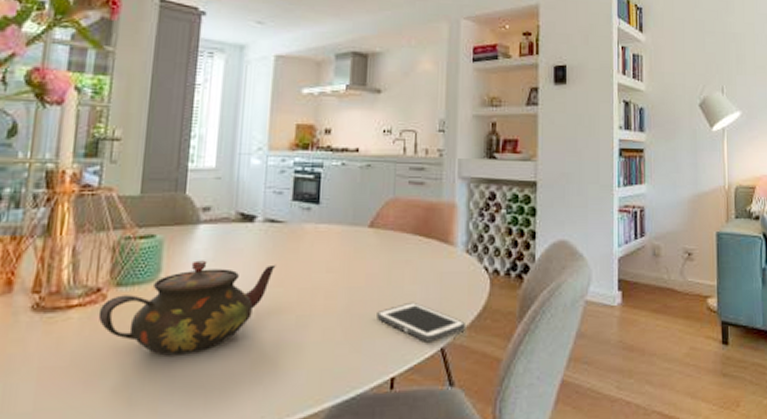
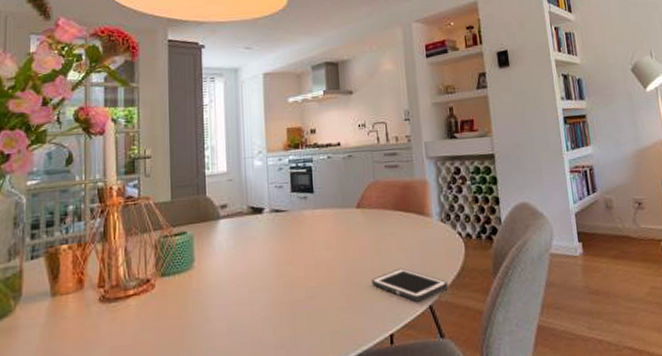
teapot: present [98,260,276,356] -> none [150,247,285,330]

